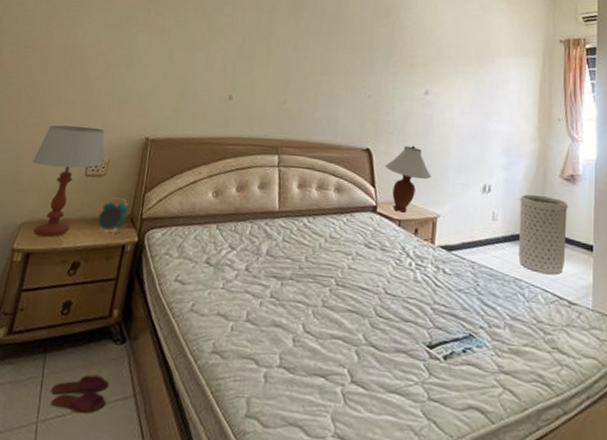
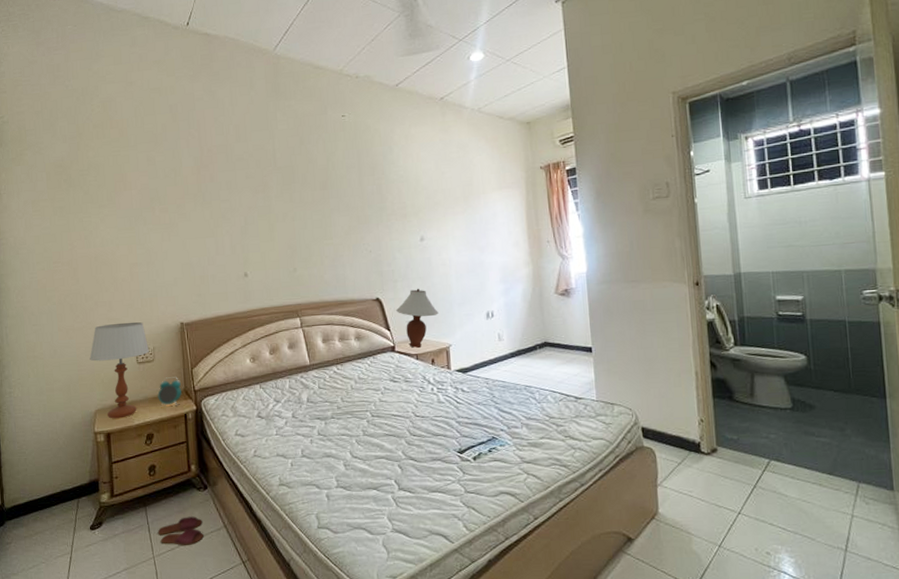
laundry basket: present [518,194,569,275] -> none [521,312,568,378]

